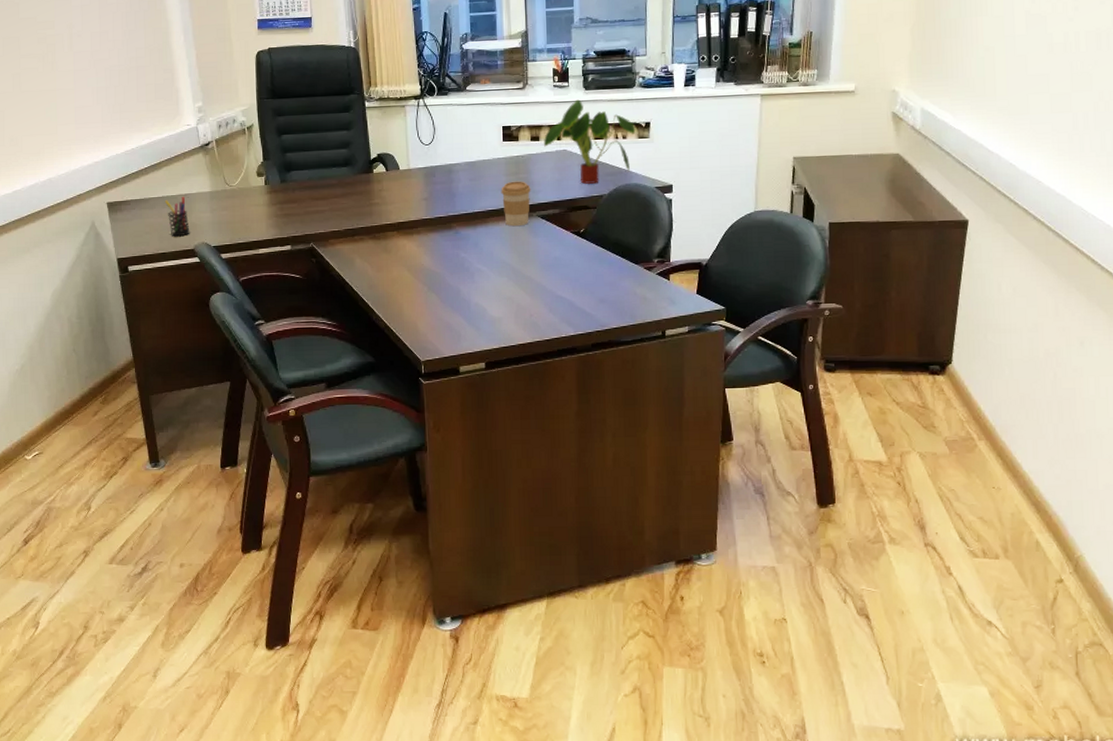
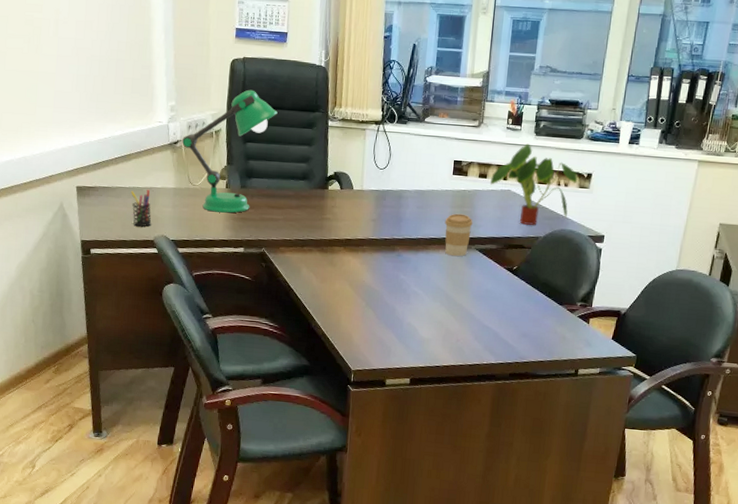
desk lamp: none [214,80,311,212] -> present [182,89,278,213]

